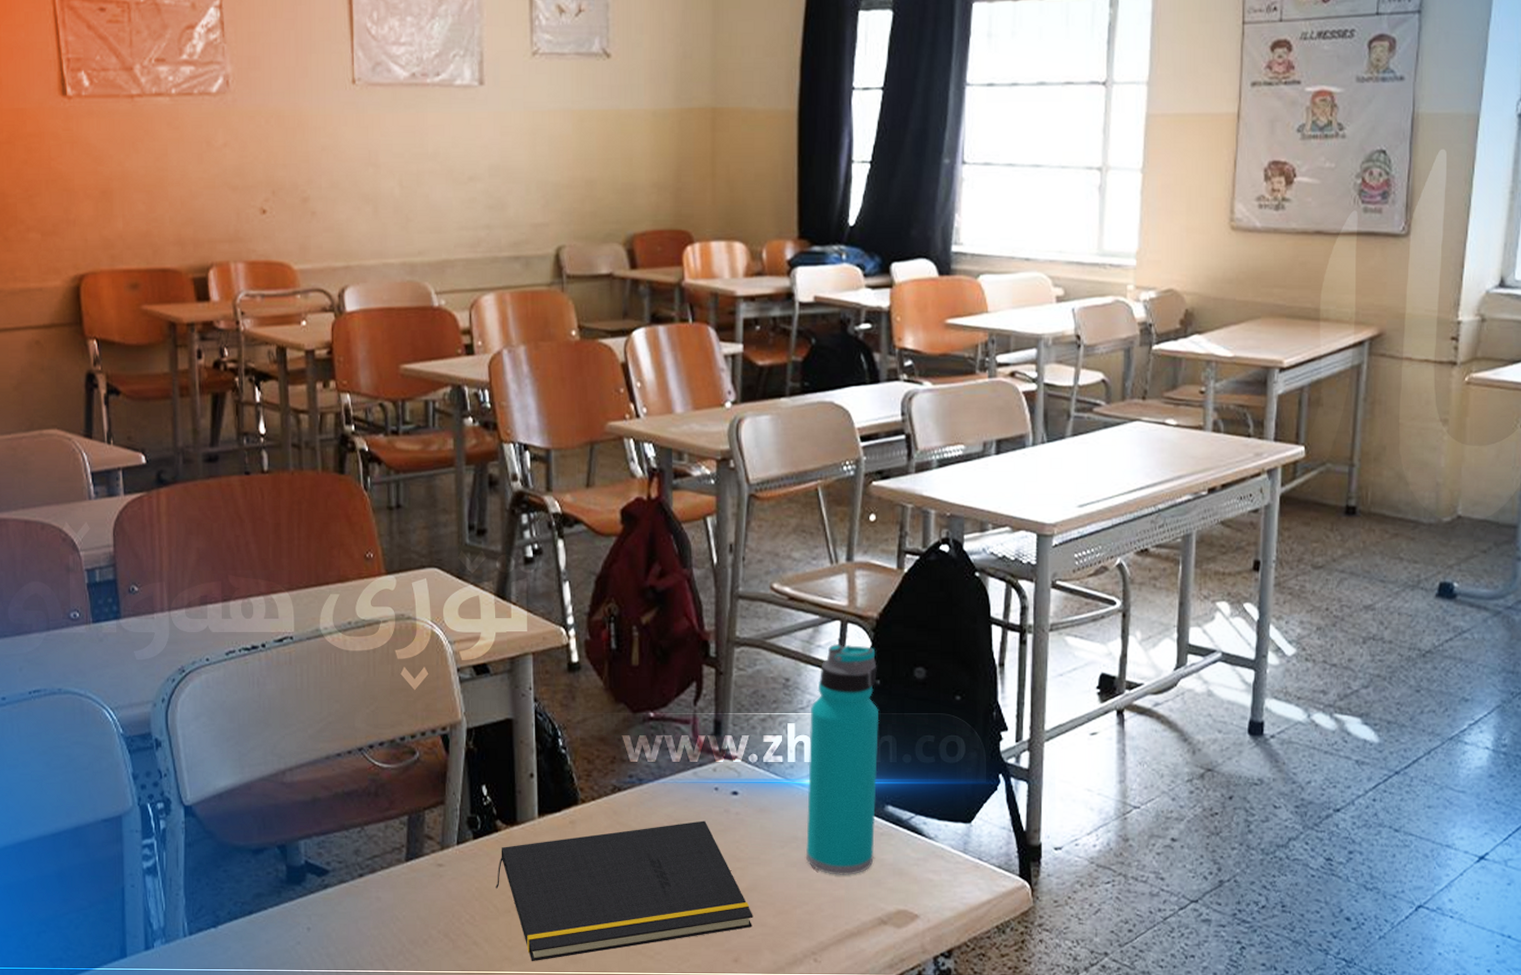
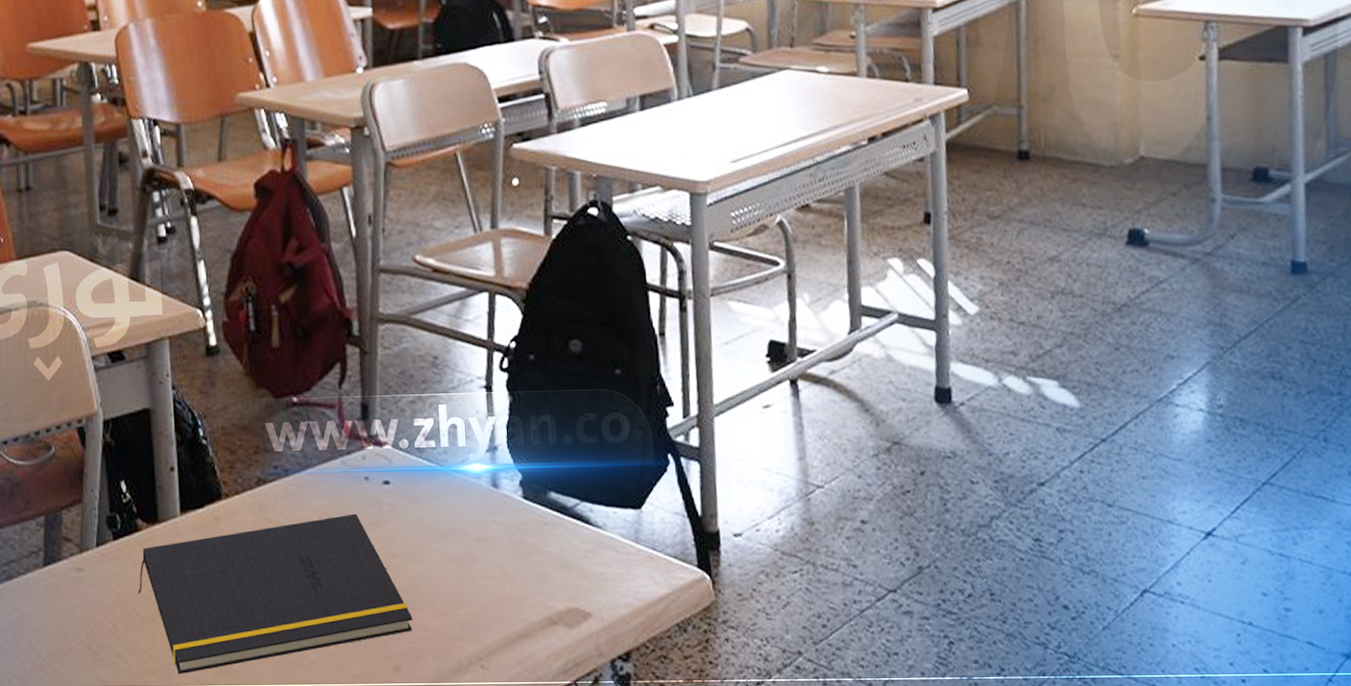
water bottle: present [806,643,880,875] -> none [462,316,539,571]

